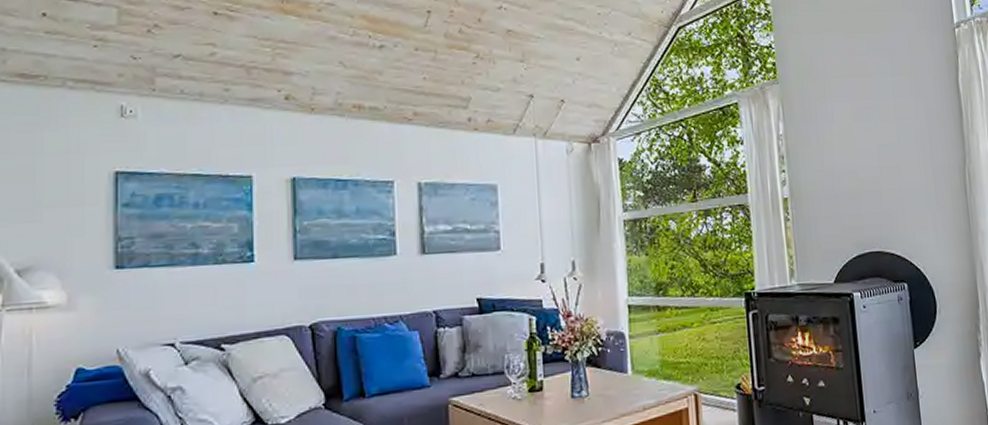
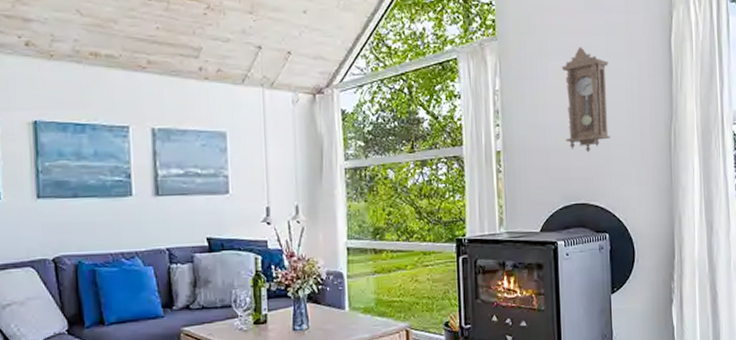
pendulum clock: none [846,88,903,198] -> present [561,47,611,153]

